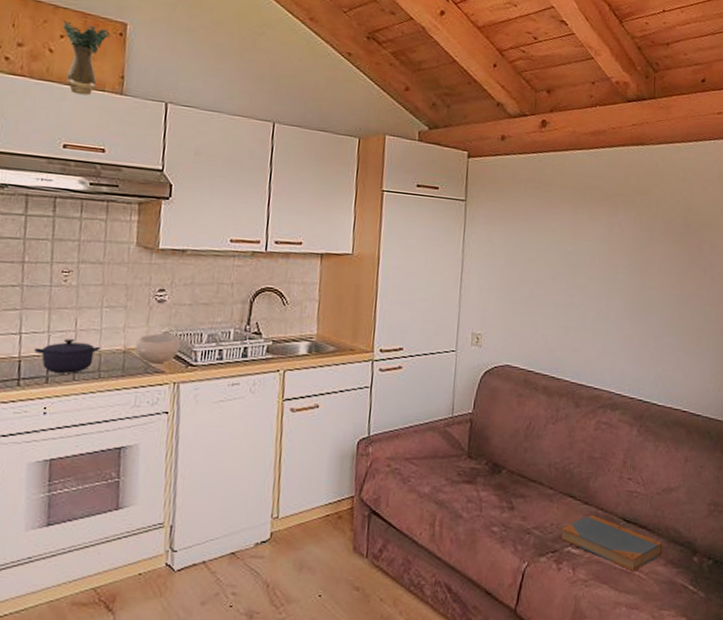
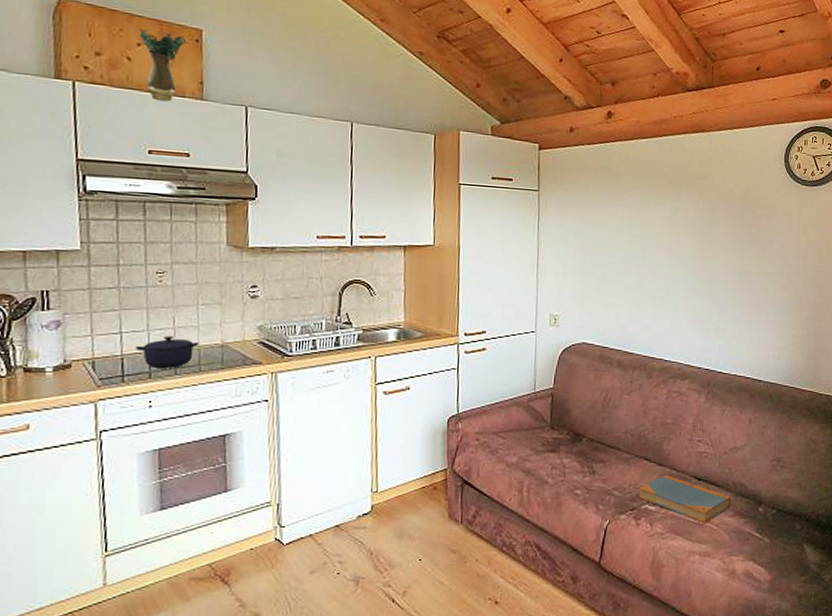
bowl: present [135,333,181,364] -> none [233,326,276,356]

